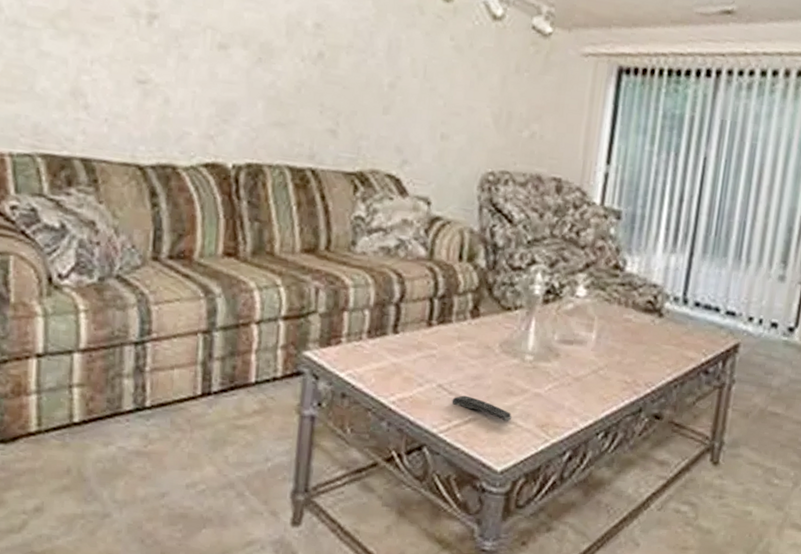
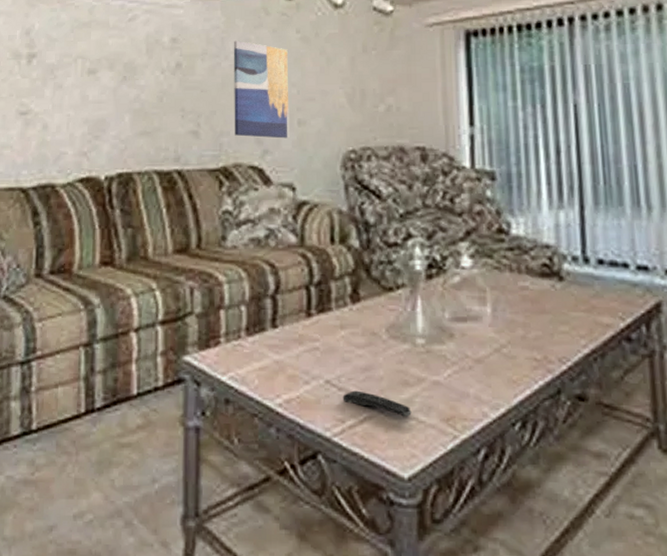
wall art: none [375,37,439,151] -> present [233,40,289,139]

